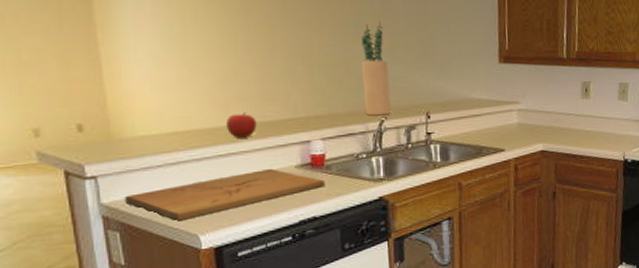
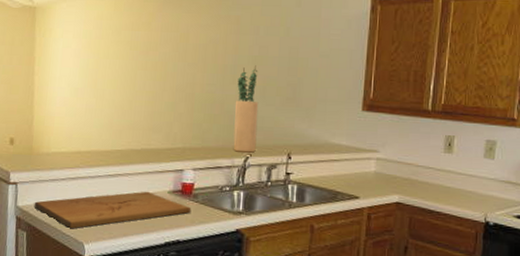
fruit: present [226,112,257,138] -> none [118,139,142,162]

